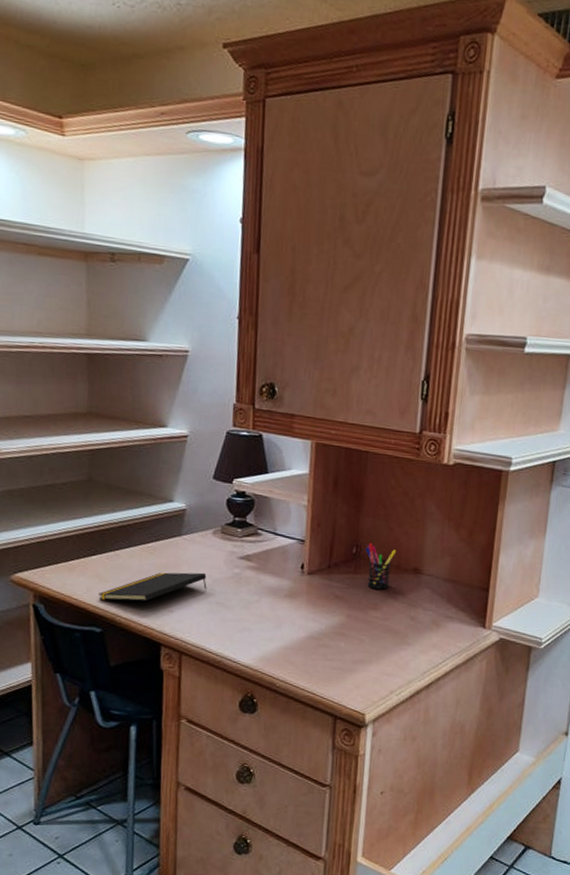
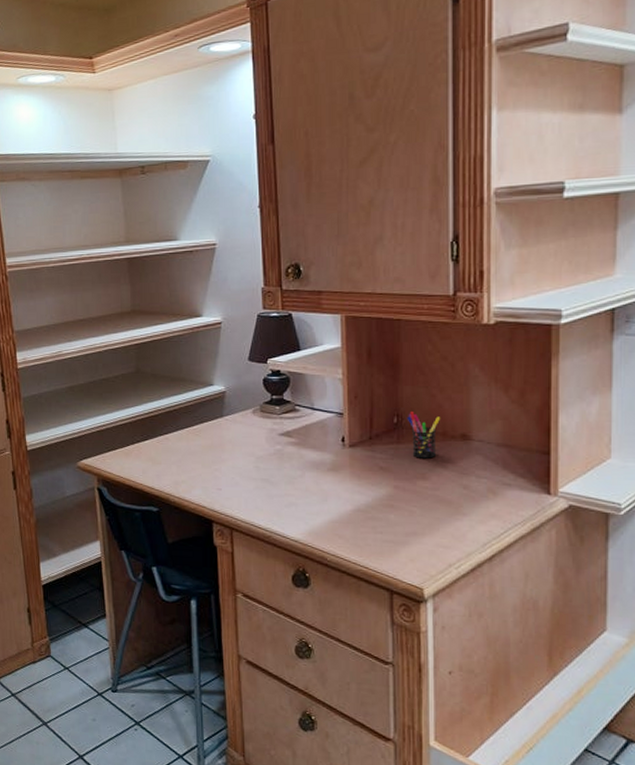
notepad: present [97,572,207,602] -> none [152,451,251,481]

